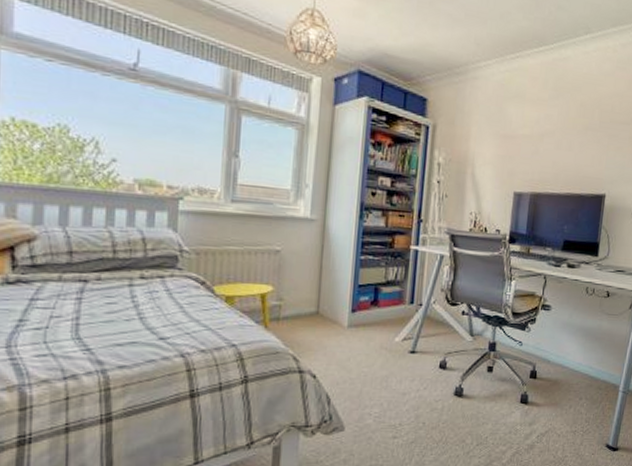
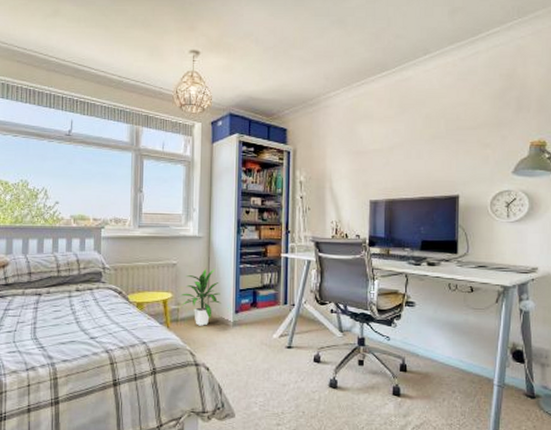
indoor plant: none [284,258,335,326] -> present [180,268,221,326]

